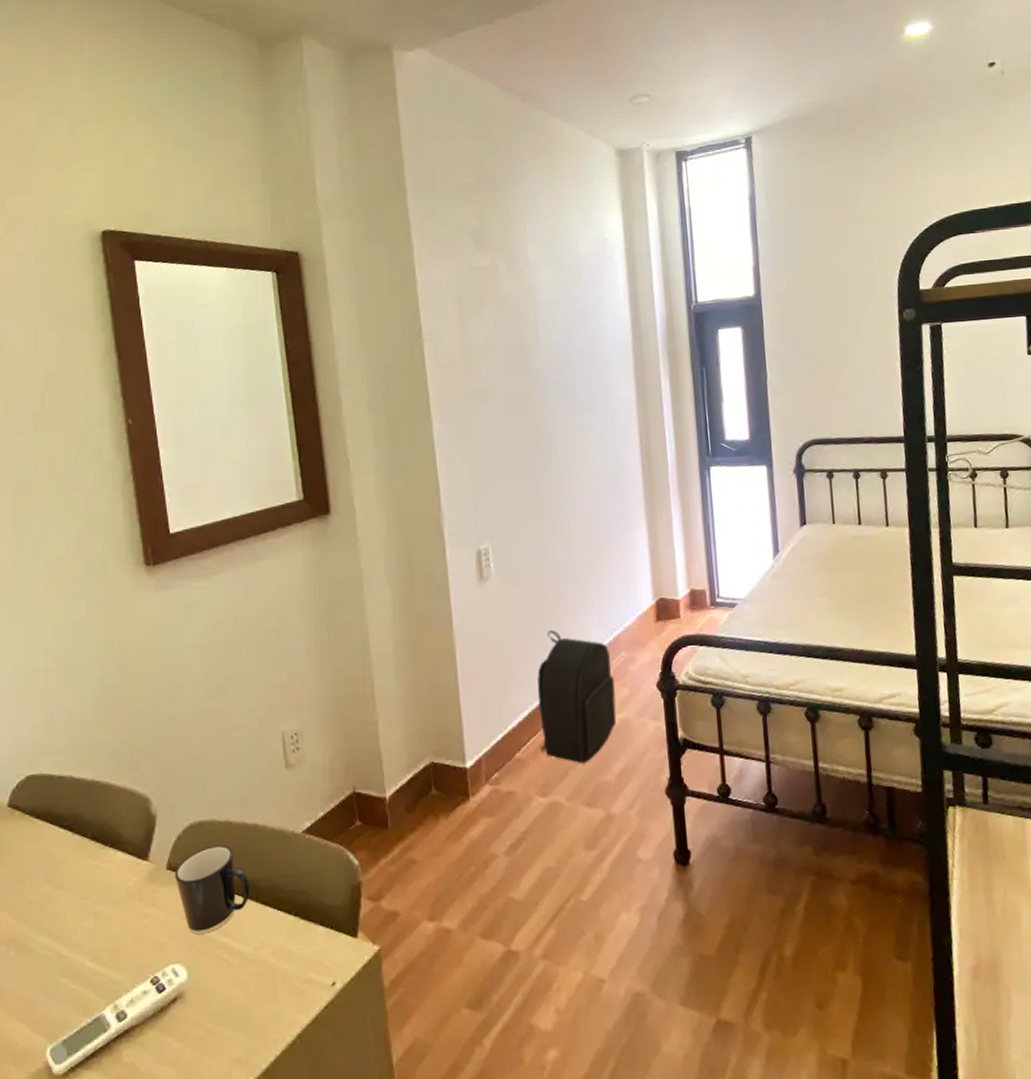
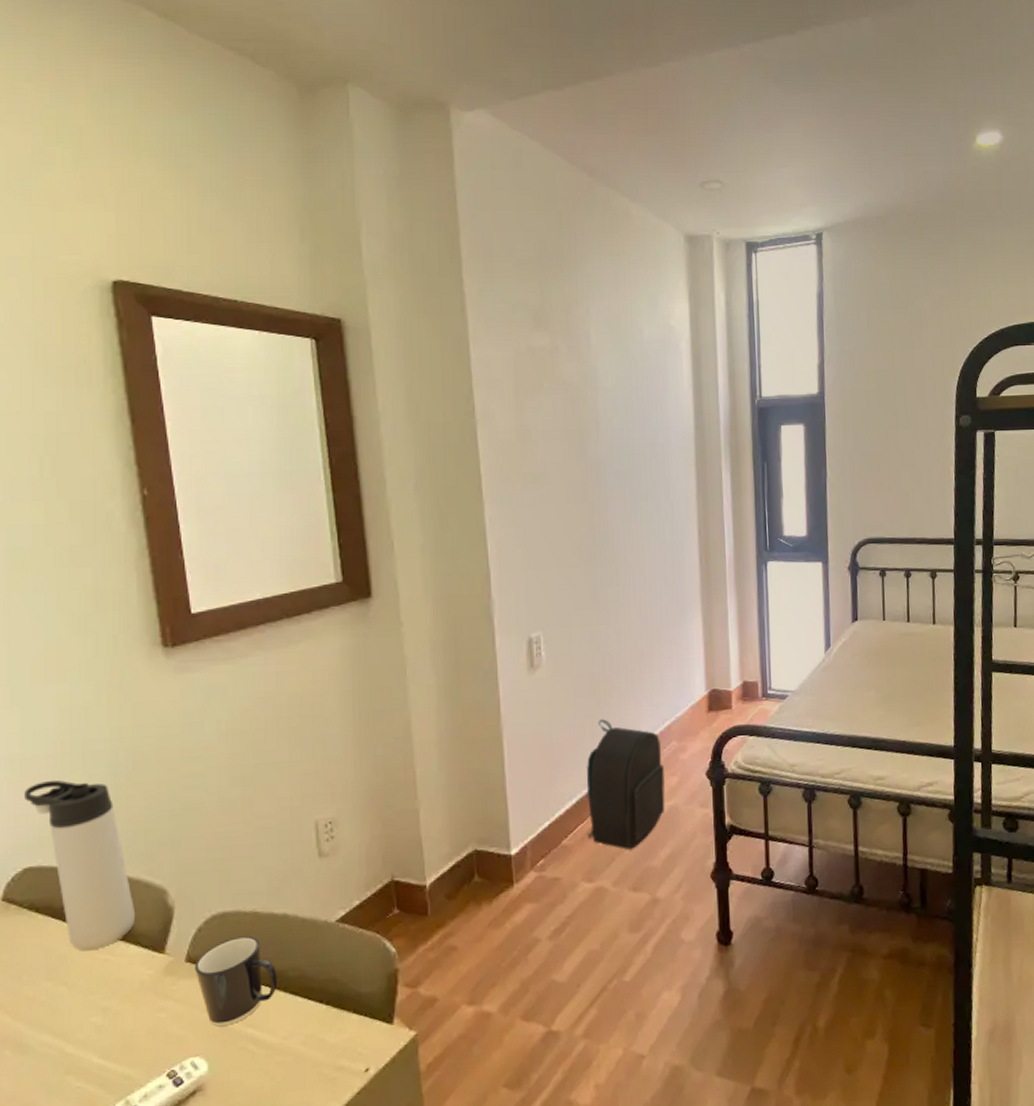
thermos bottle: none [27,692,123,857] -> present [24,780,136,951]

